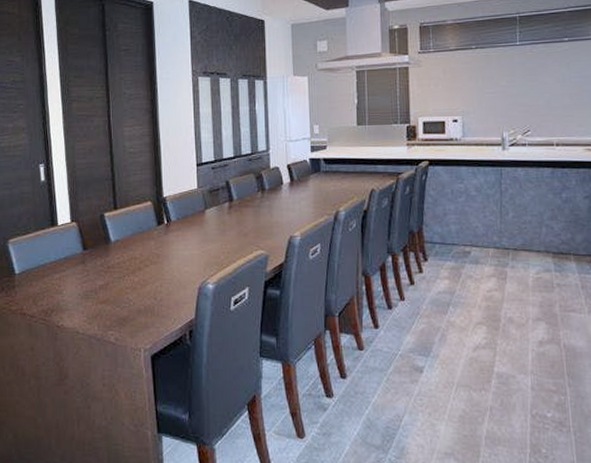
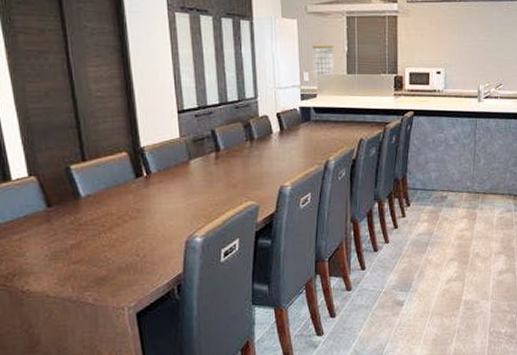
calendar: none [322,98,344,131] -> present [312,44,334,78]

